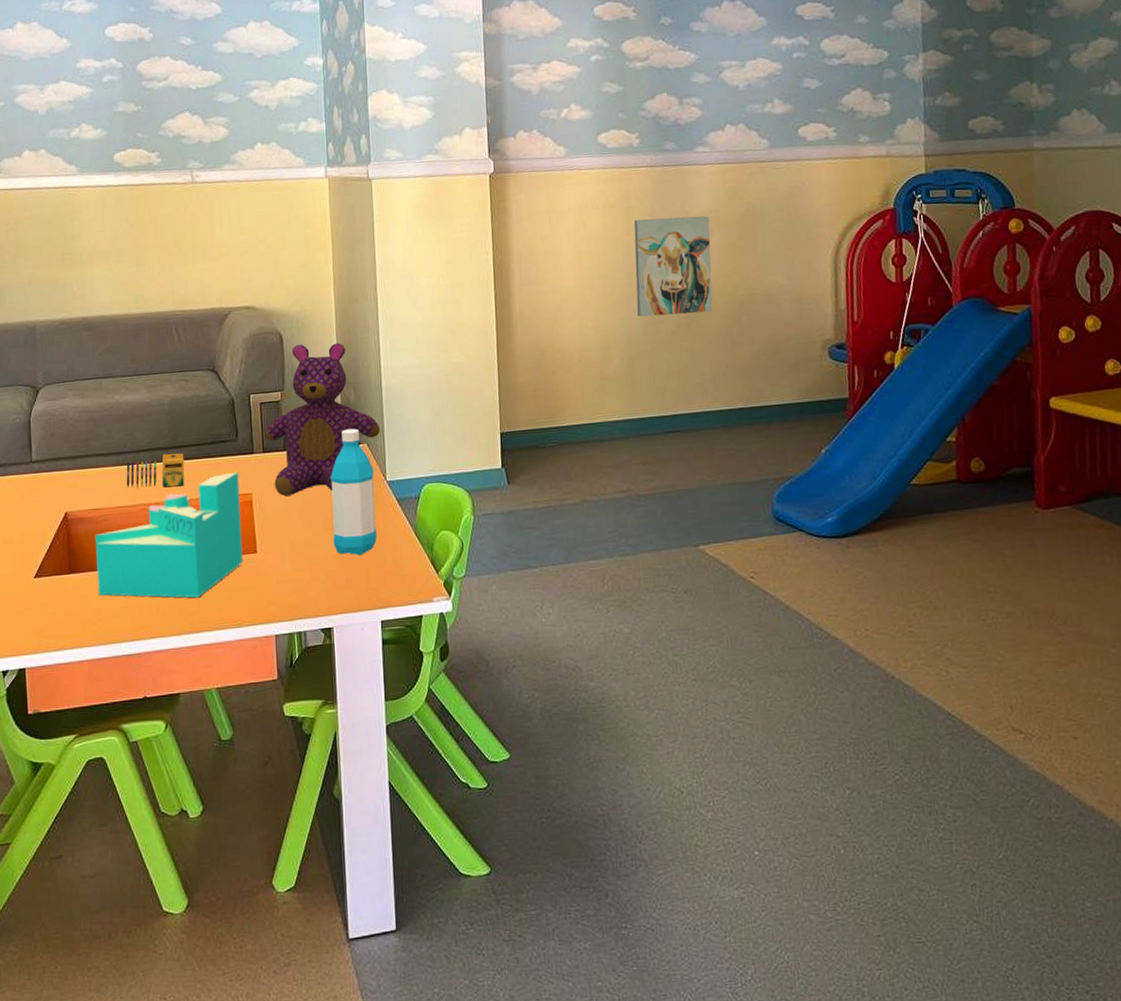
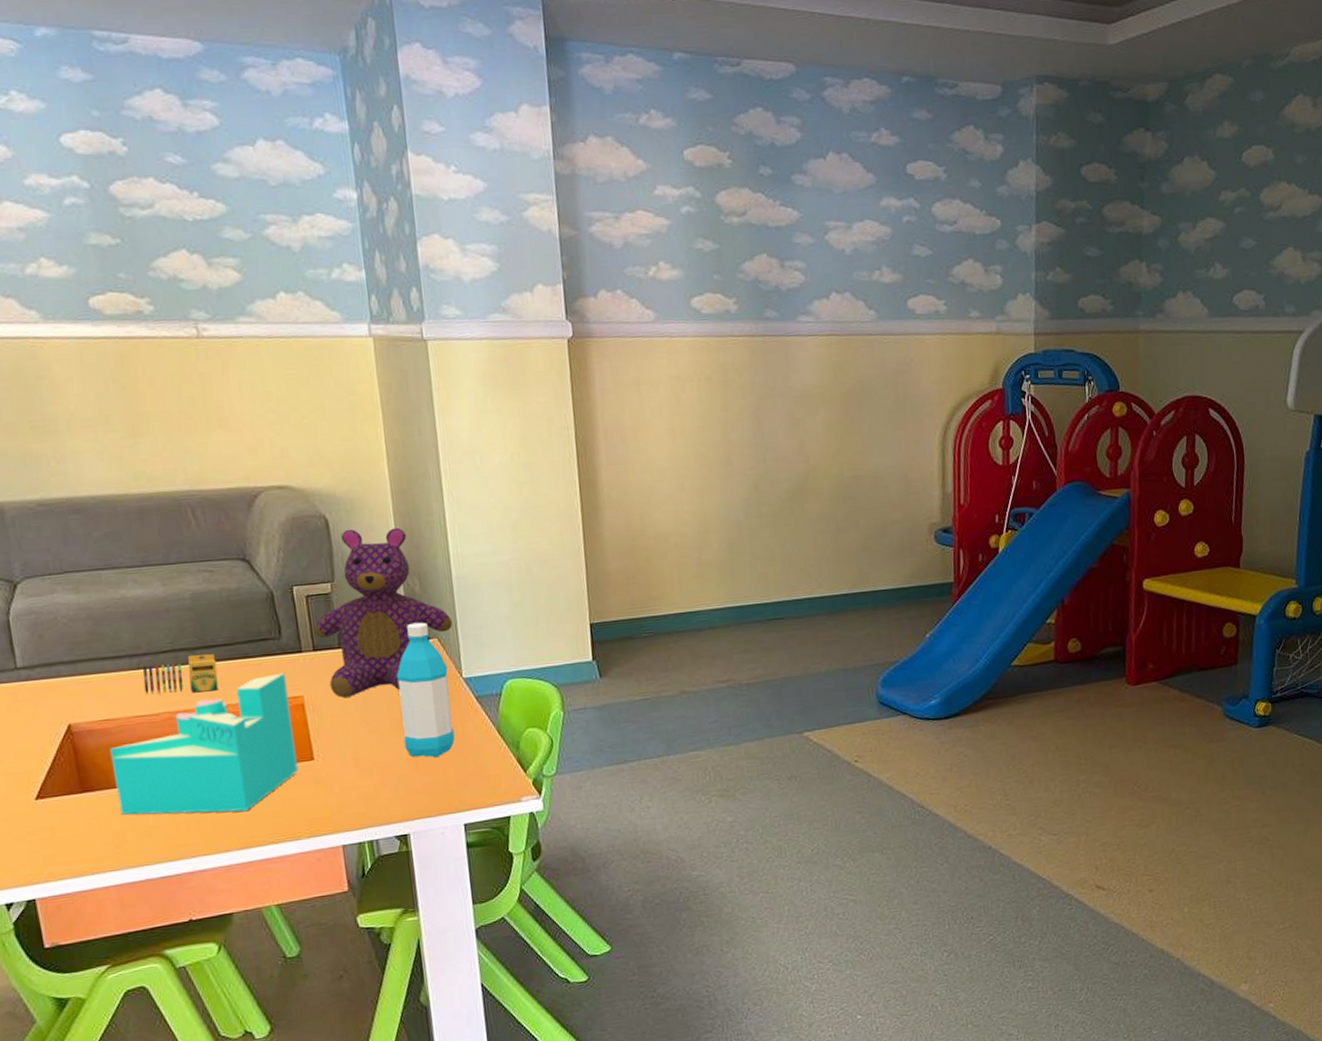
wall art: present [634,216,713,317] -> none [732,392,817,500]

